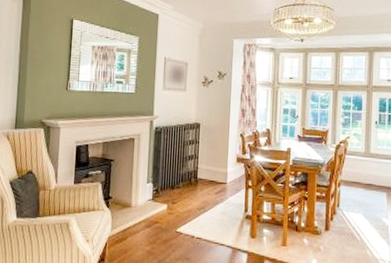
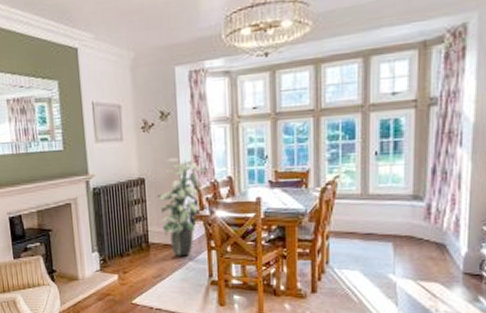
indoor plant: none [208,109,248,193] -> present [156,157,204,257]

